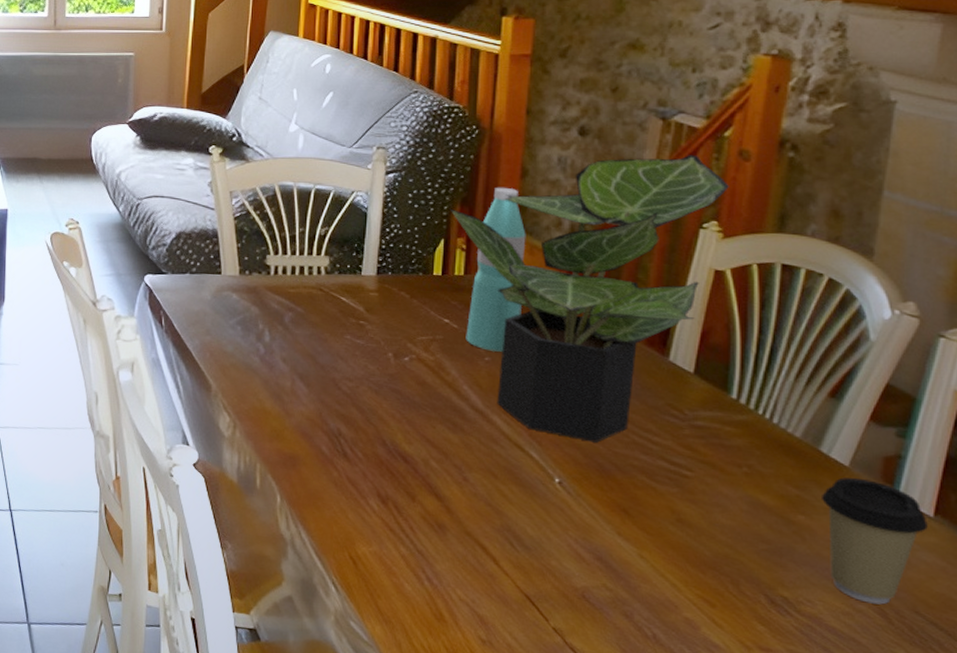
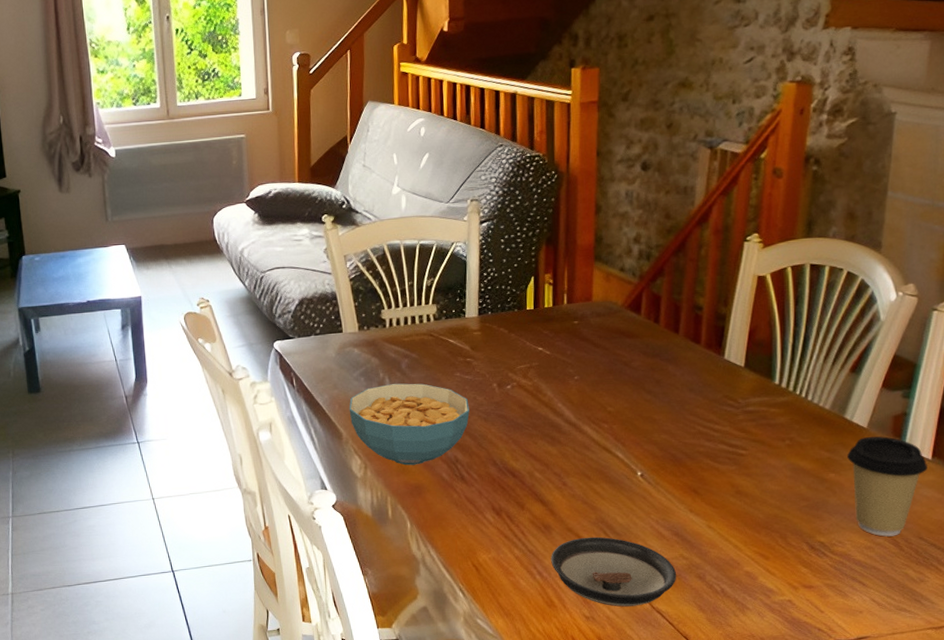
cereal bowl: none [221,337,359,433] -> present [349,383,470,466]
saucer: none [443,545,598,638] -> present [551,536,677,607]
potted plant: present [449,155,729,443] -> none [537,177,766,437]
water bottle: present [466,187,526,352] -> none [557,224,603,370]

